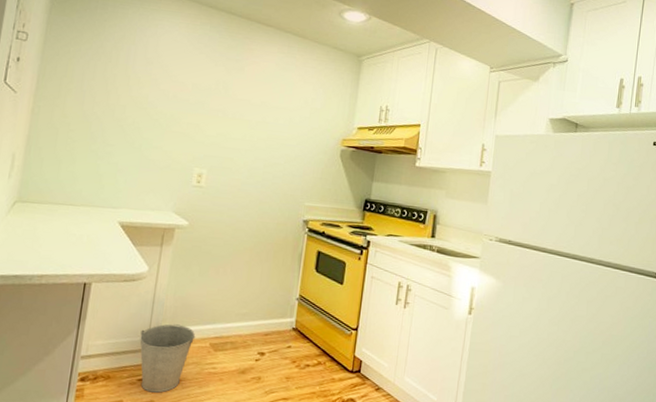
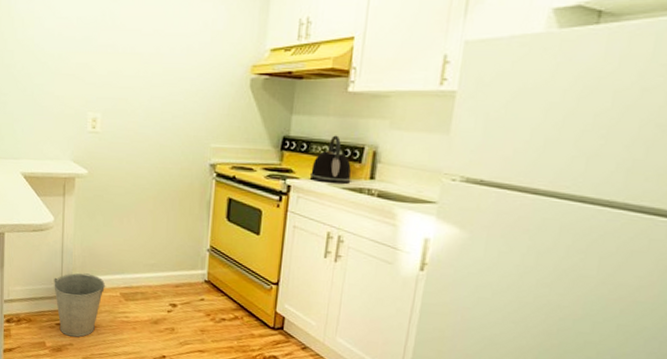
kettle: none [385,200,418,242] -> present [309,135,352,185]

